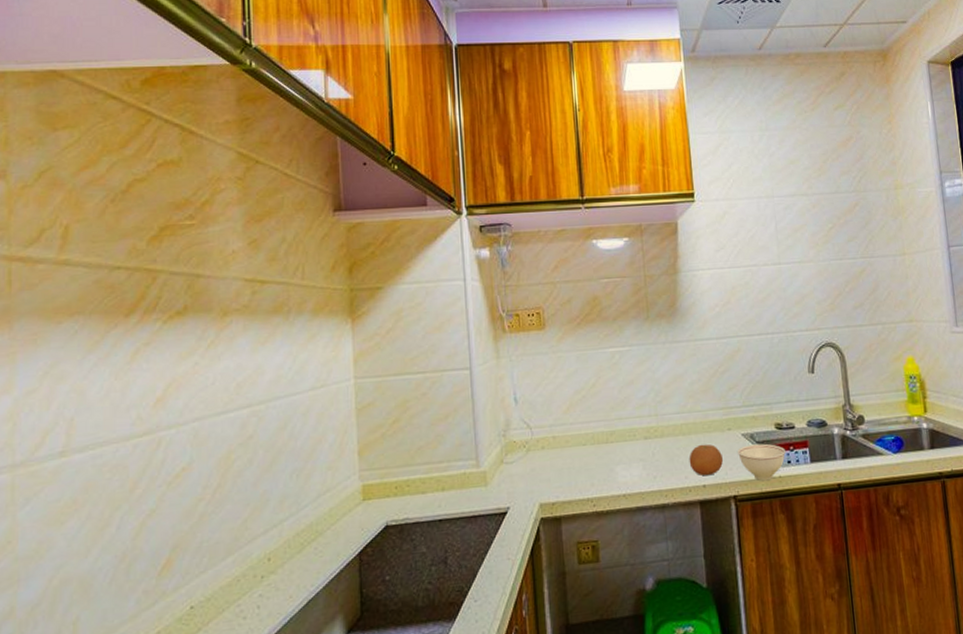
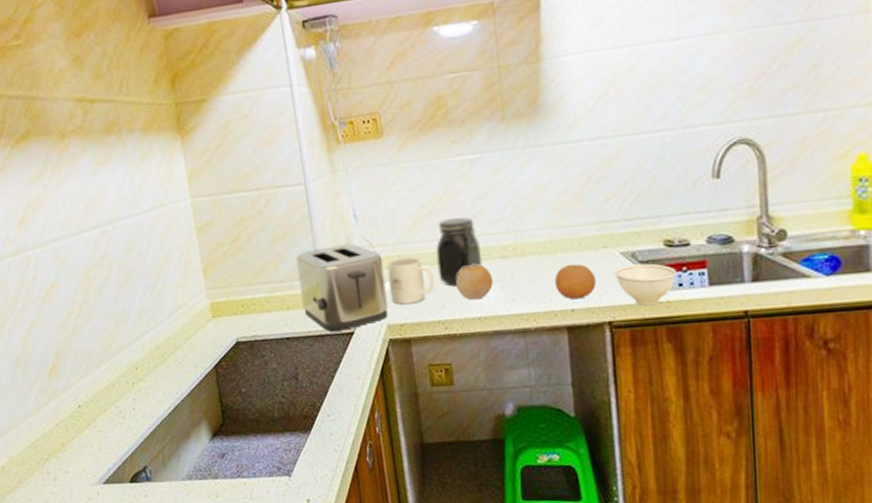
toaster: none [455,425,541,512] -> present [296,244,388,331]
mug: none [542,438,585,484] -> present [387,257,435,305]
jar: none [587,402,627,466] -> present [435,217,482,287]
fruit: none [604,445,637,478] -> present [456,264,493,300]

